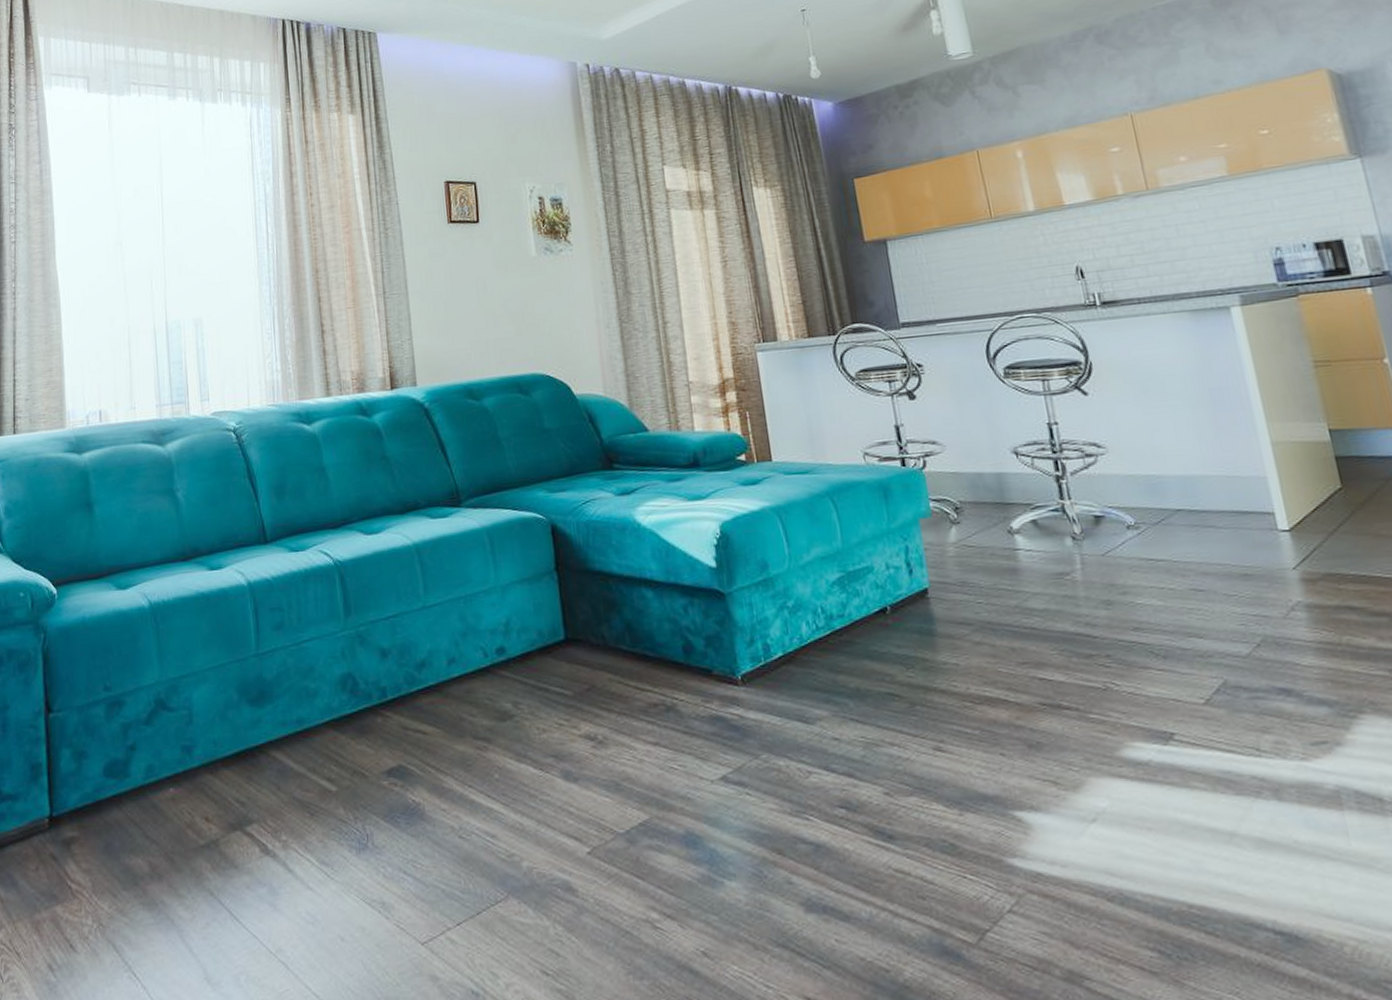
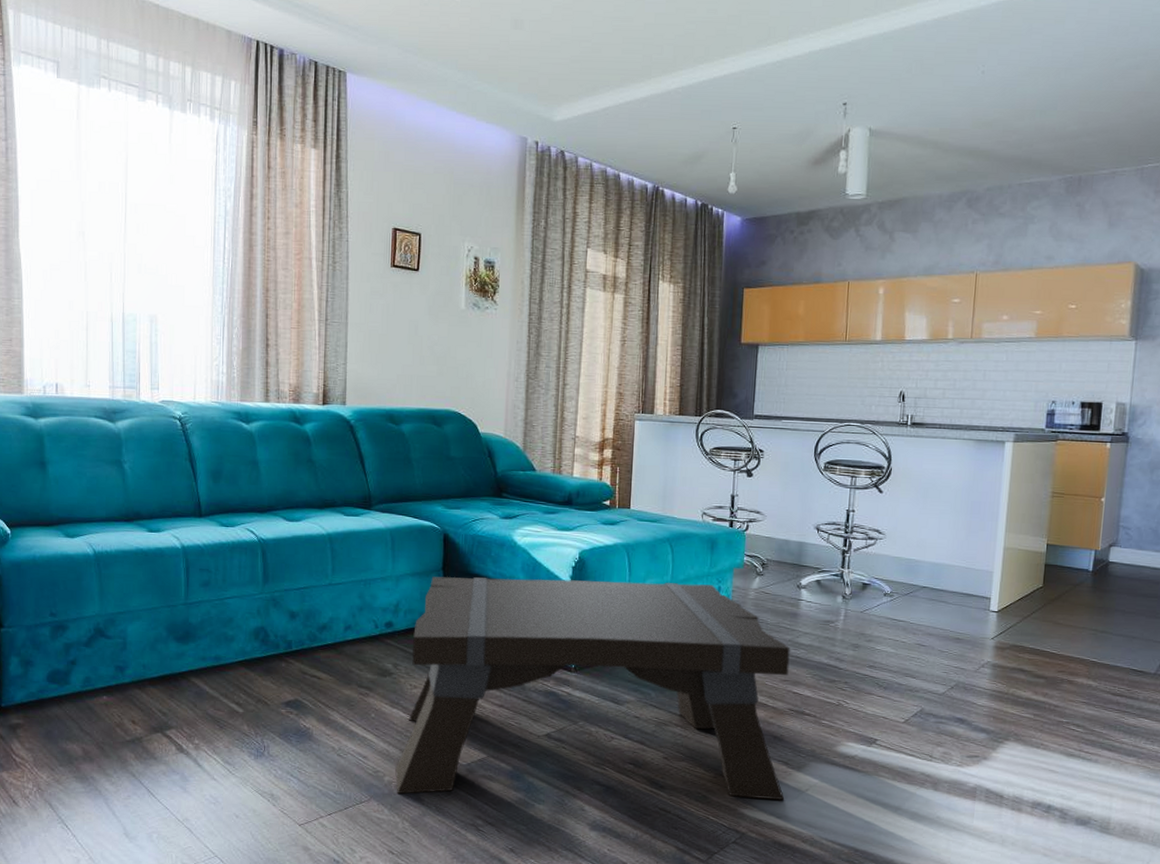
coffee table: none [532,545,1067,884] -> present [395,576,790,801]

